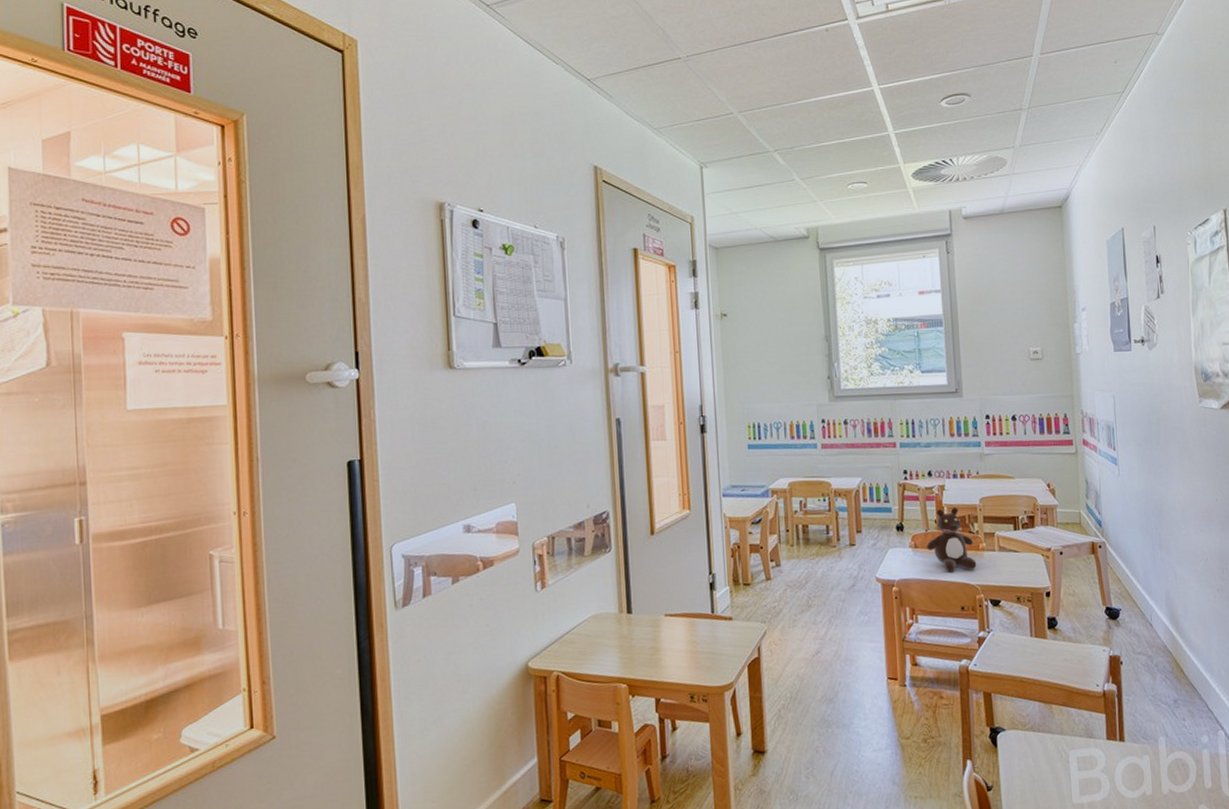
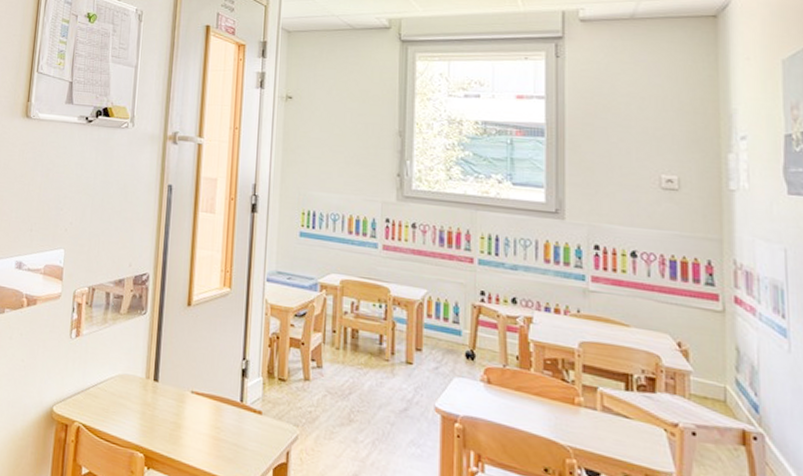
stuffed animal: present [926,507,977,572] -> none [503,344,570,426]

